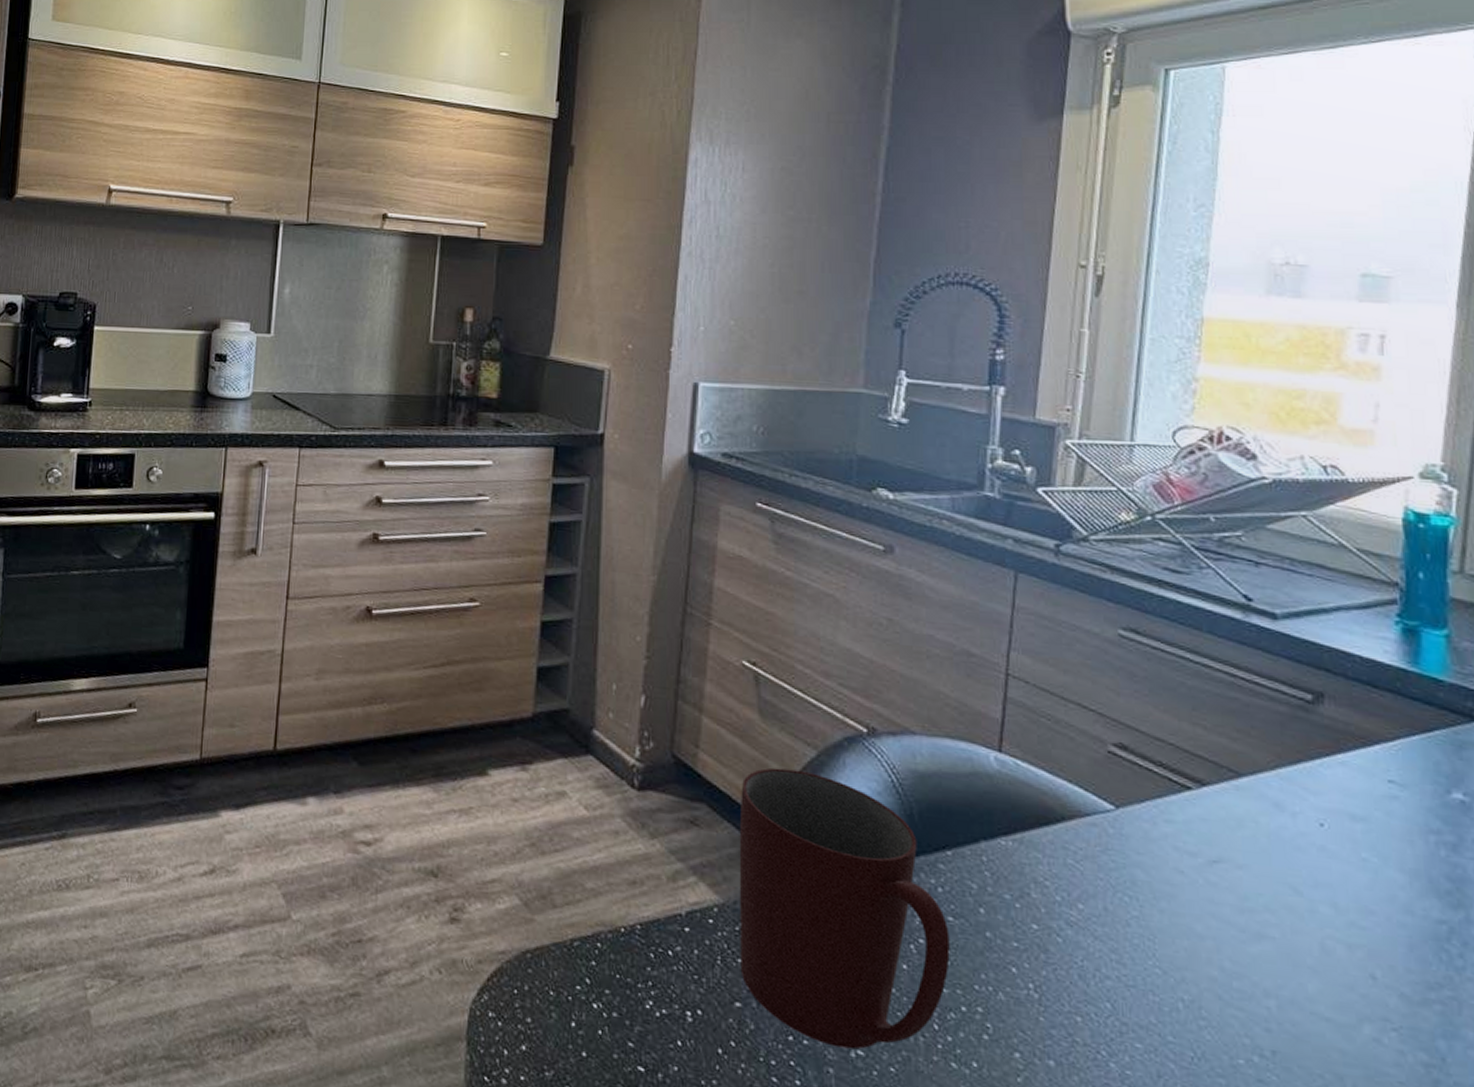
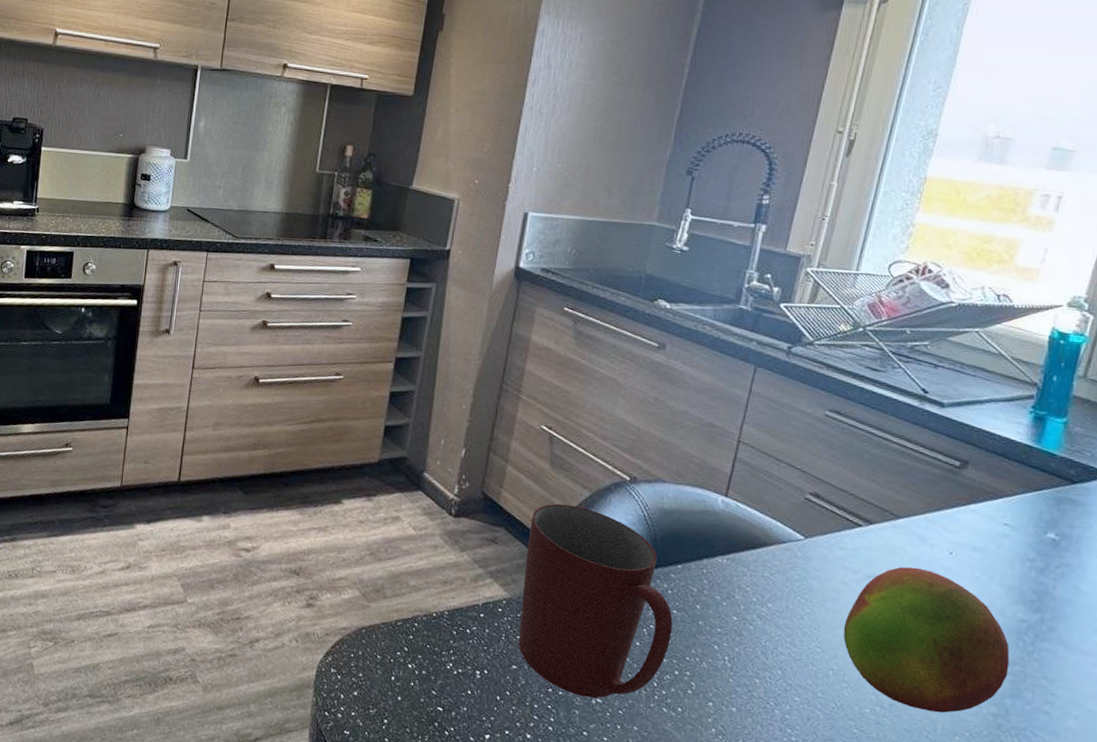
fruit: none [1188,845,1434,1064] -> present [843,566,1010,713]

